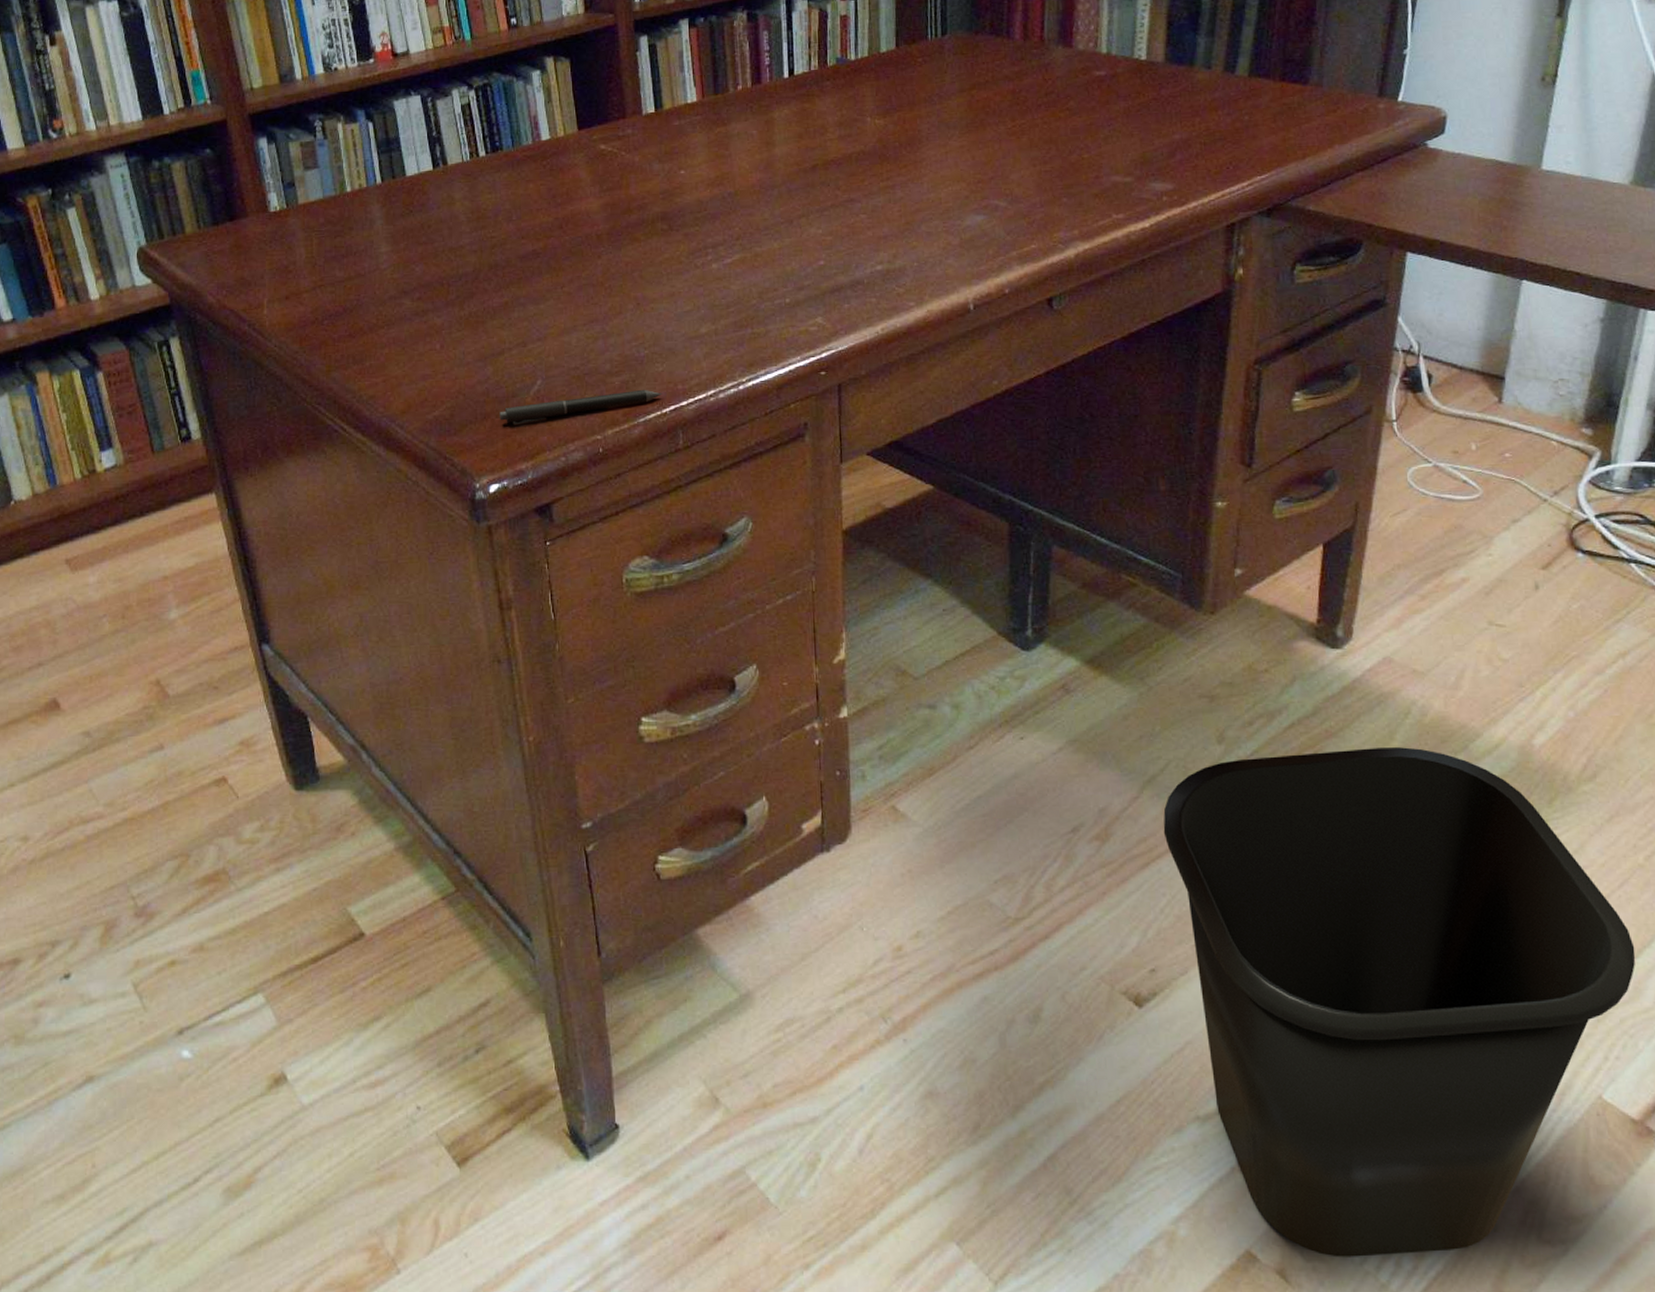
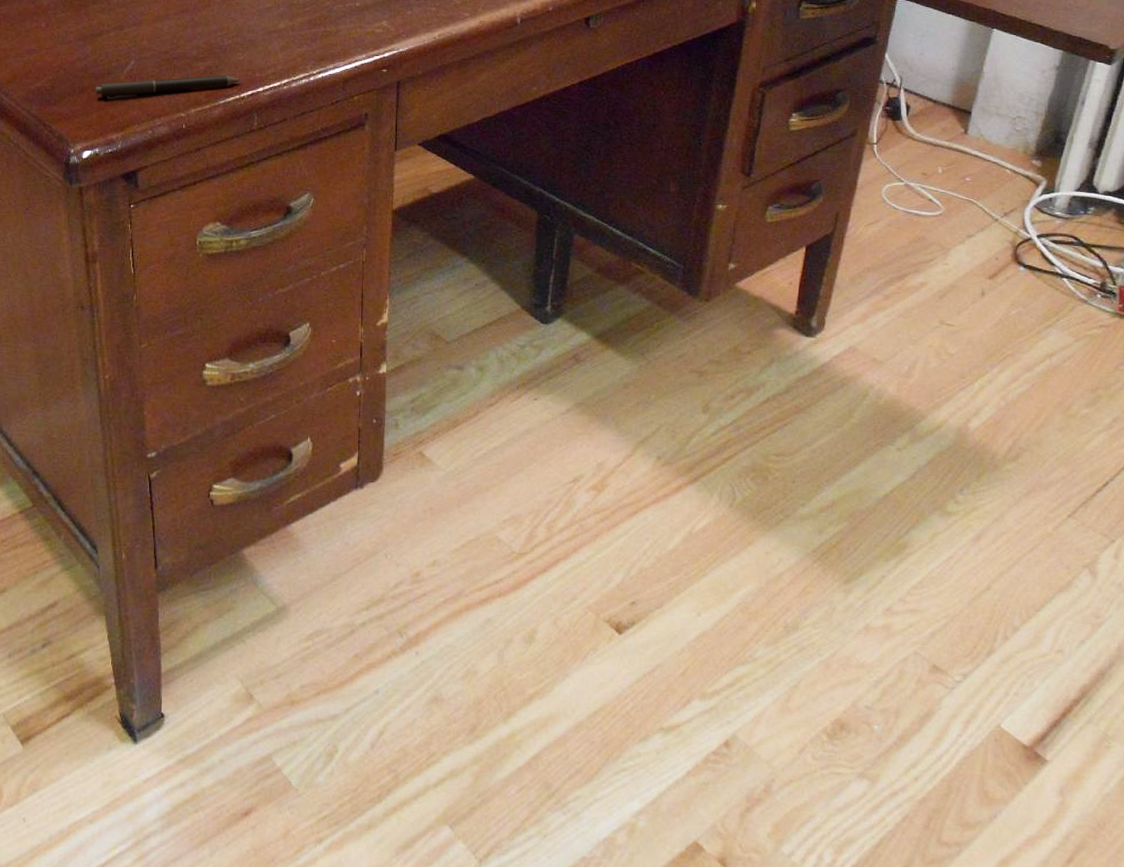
waste bin: present [1163,747,1636,1257] -> none [651,423,1038,851]

